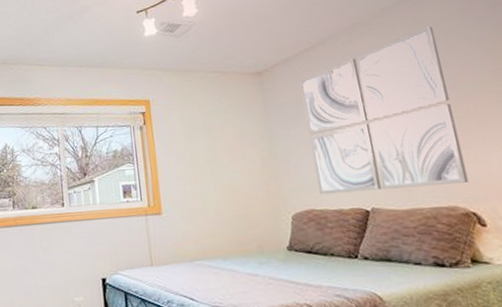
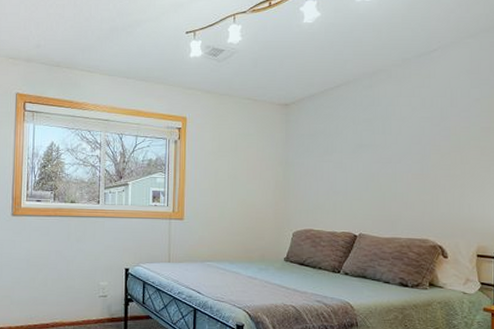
wall art: present [299,26,469,195] -> none [319,81,443,221]

